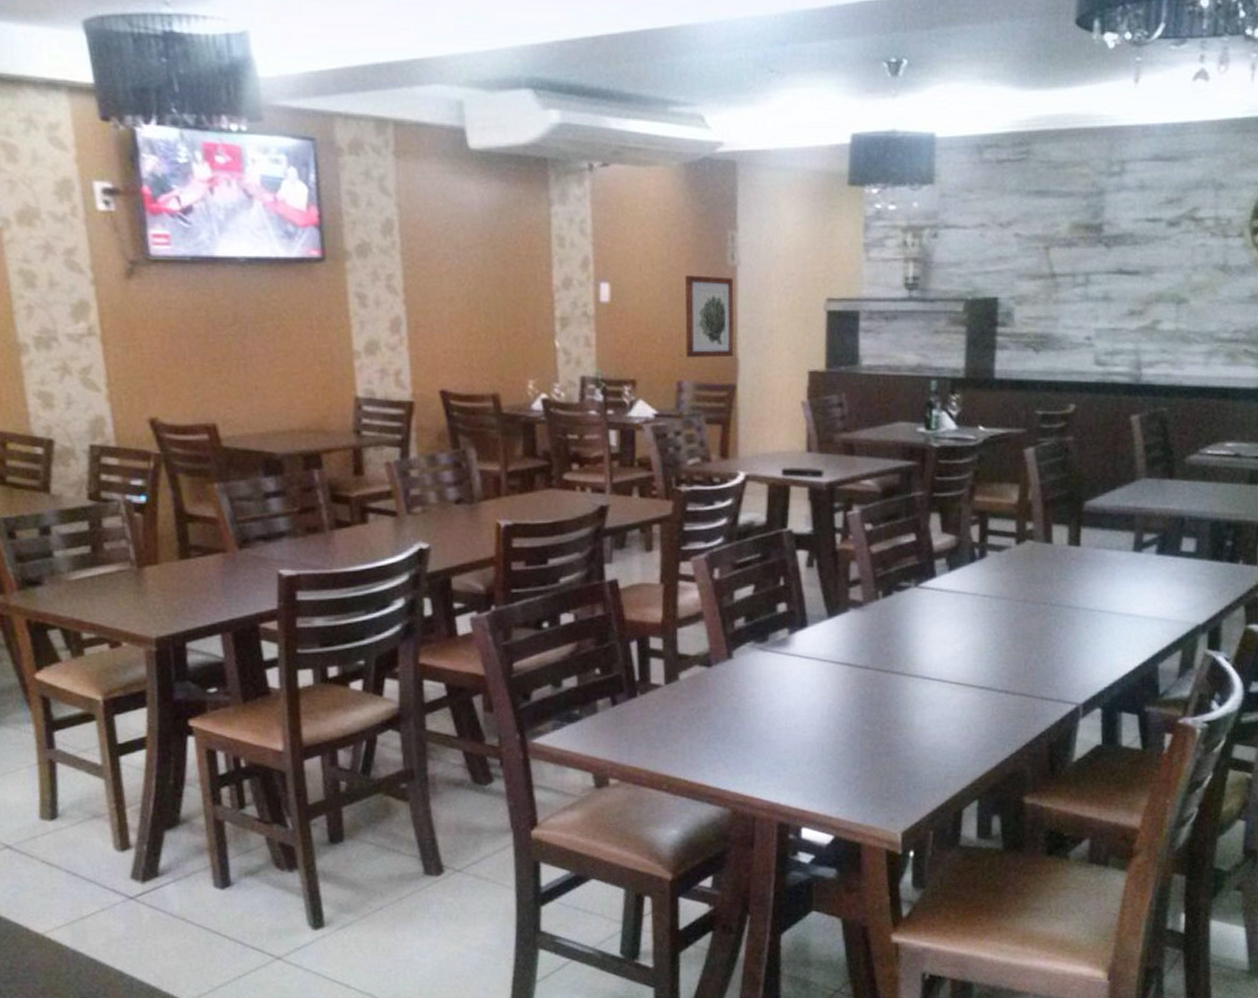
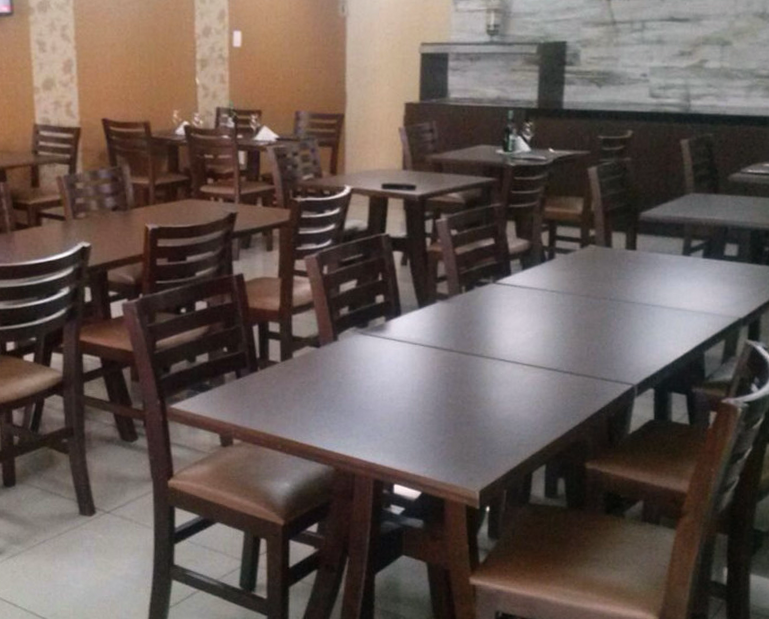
wall art: present [685,275,734,357] -> none [303,25,344,92]

